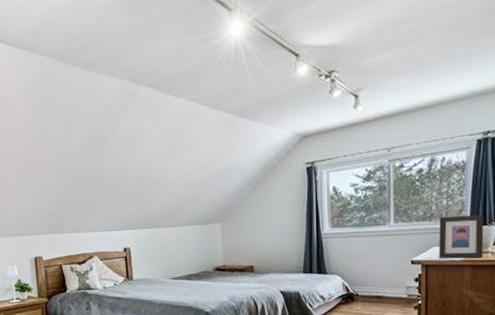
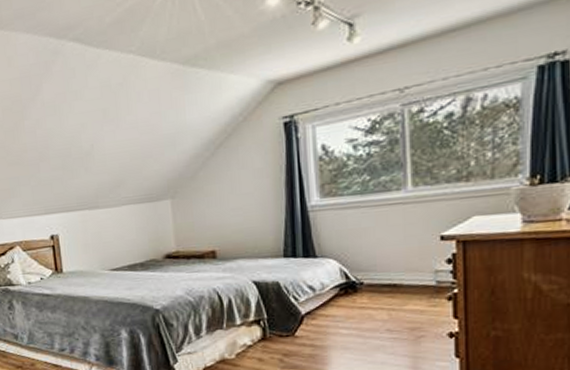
picture frame: present [439,215,484,259] -> none [482,169,553,232]

